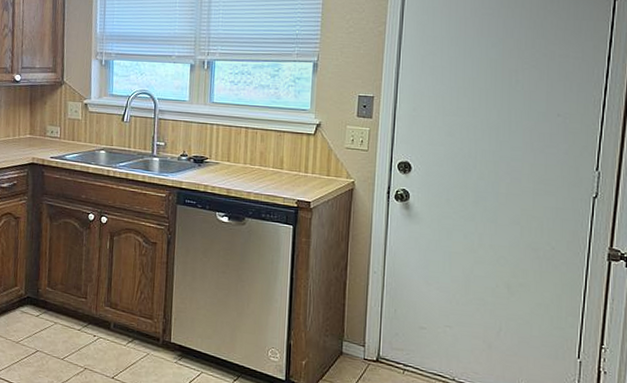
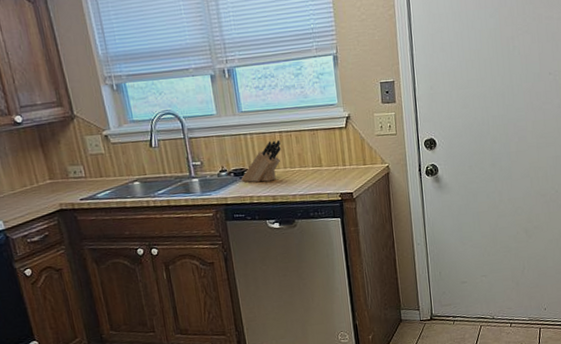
knife block: none [199,134,245,174] -> present [240,140,281,183]

